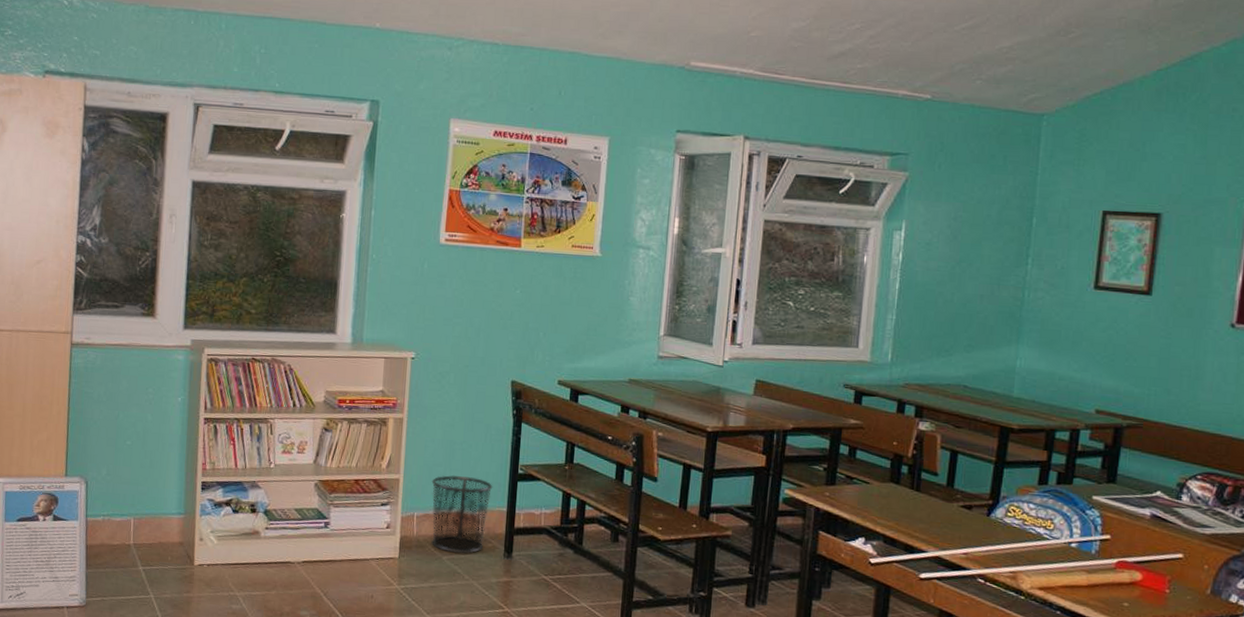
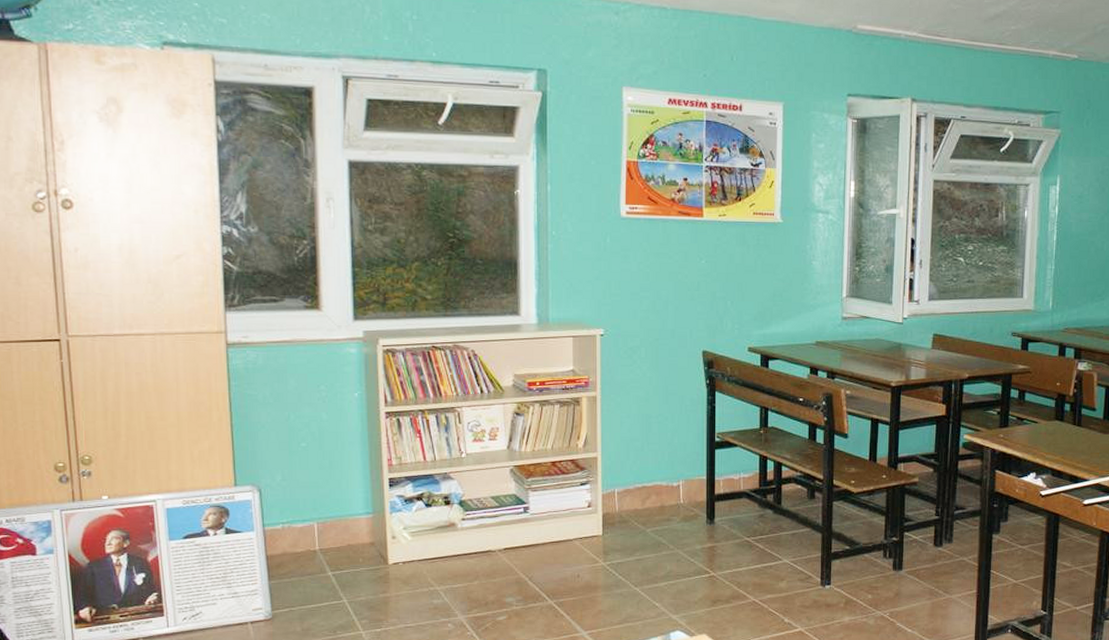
waste bin: present [431,475,493,554] -> none [630,449,691,524]

